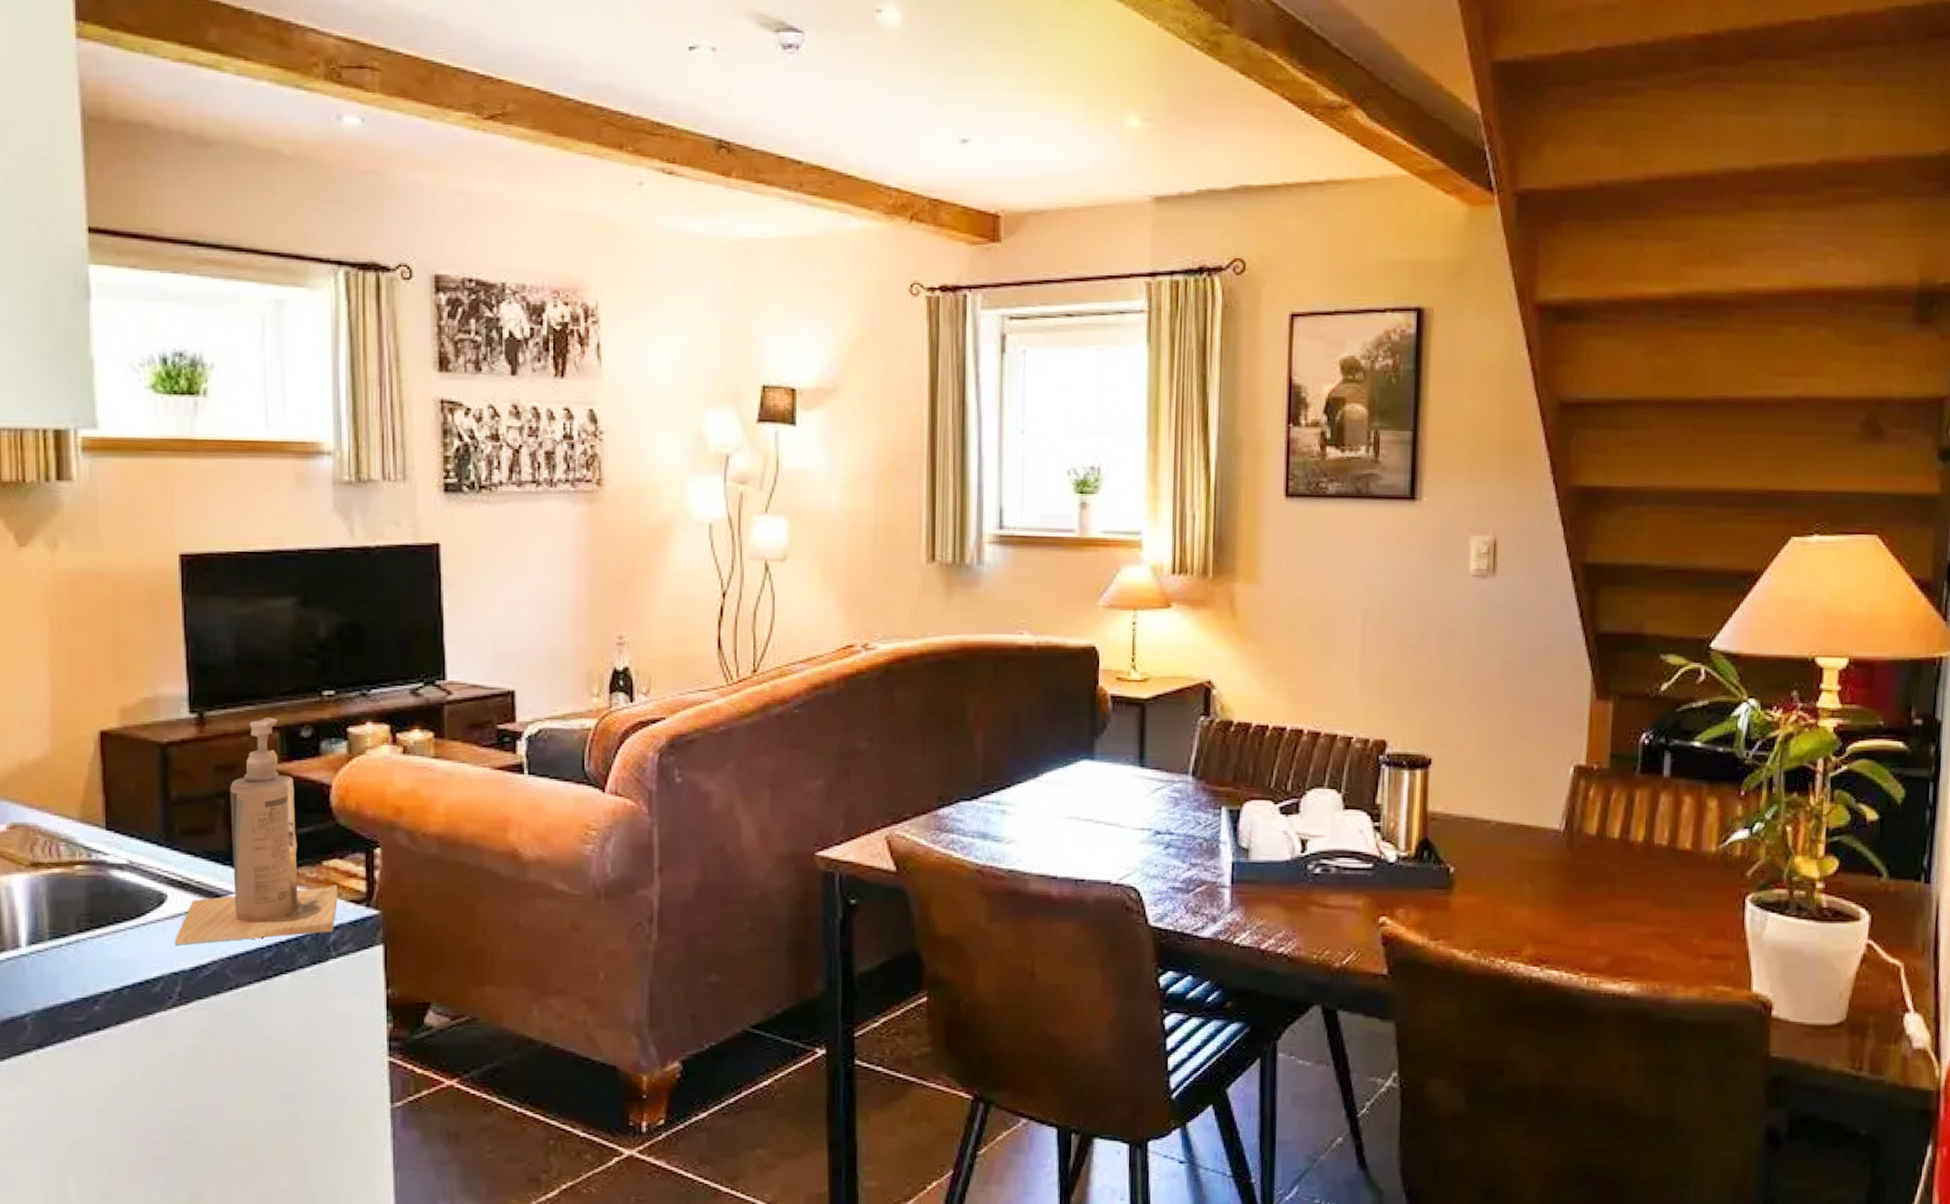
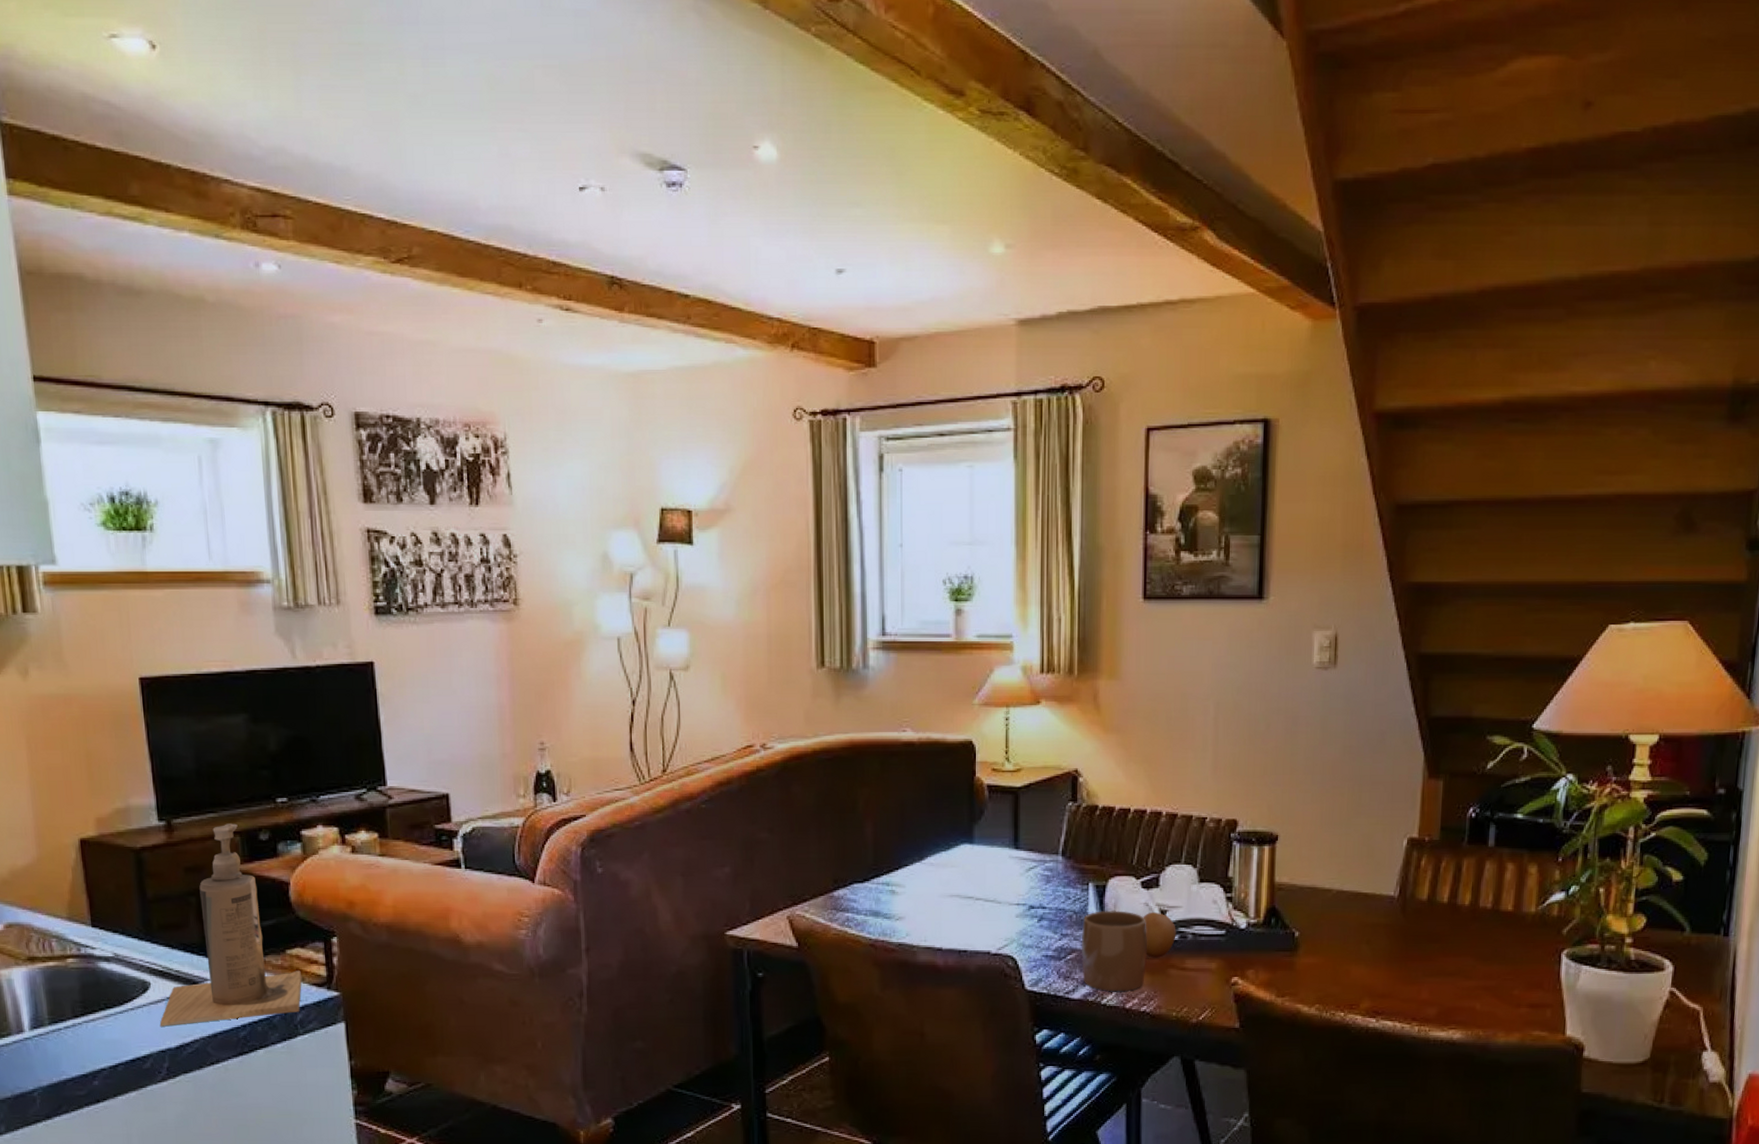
mug: none [1212,838,1286,929] -> present [1082,911,1147,991]
fruit: none [1281,842,1318,893] -> present [1143,913,1176,958]

